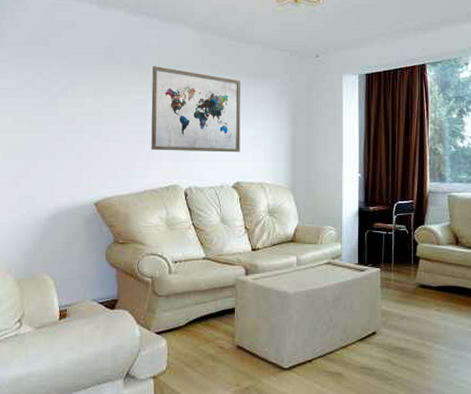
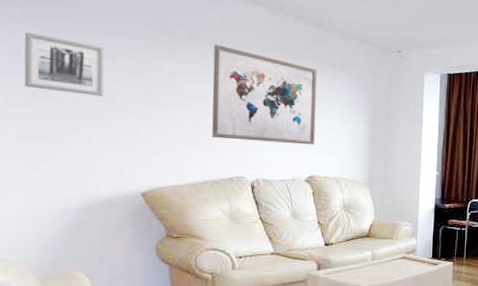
wall art: none [9,70,68,119] -> present [24,32,105,96]

